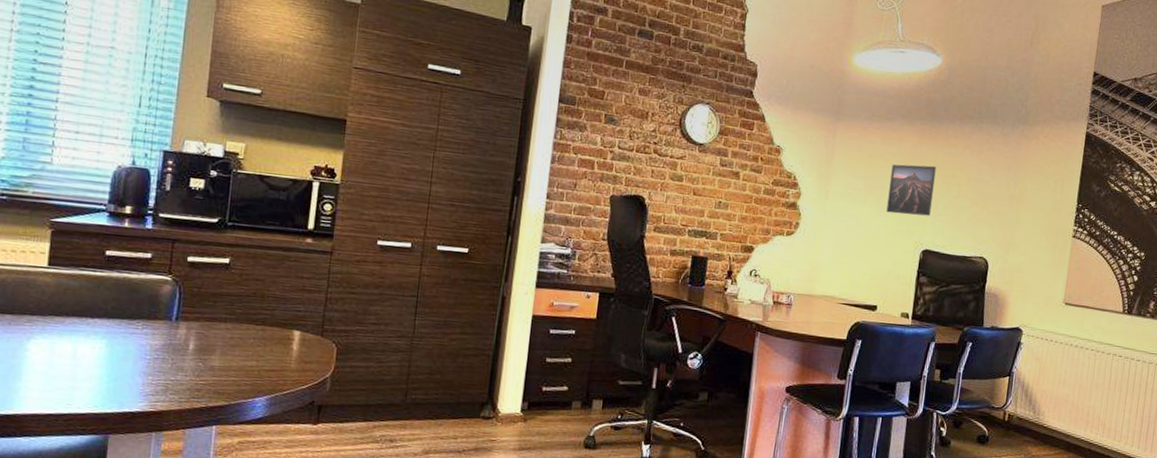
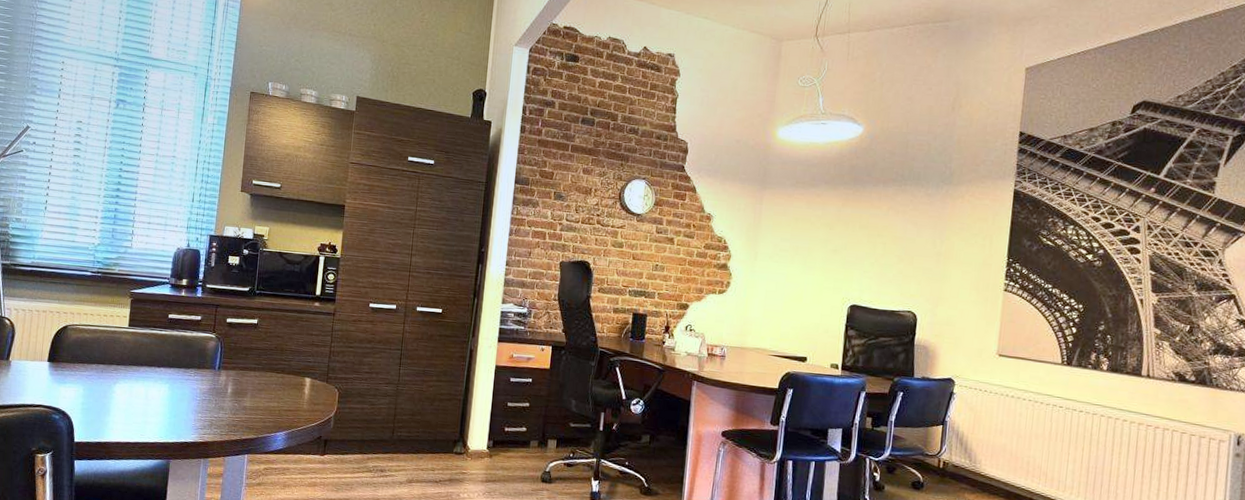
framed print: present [886,164,936,216] -> none [813,226,861,274]

